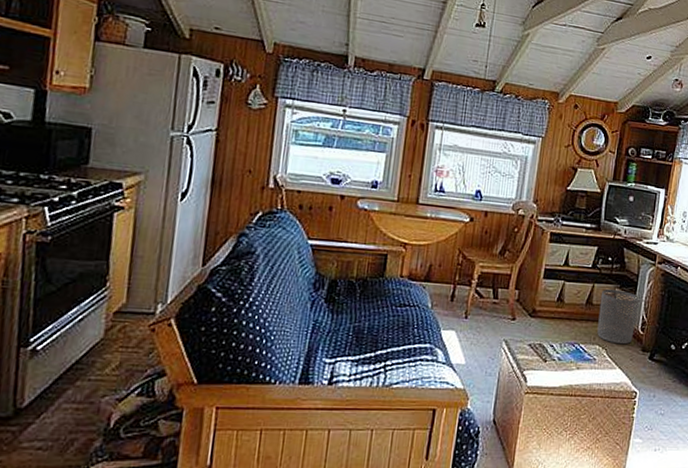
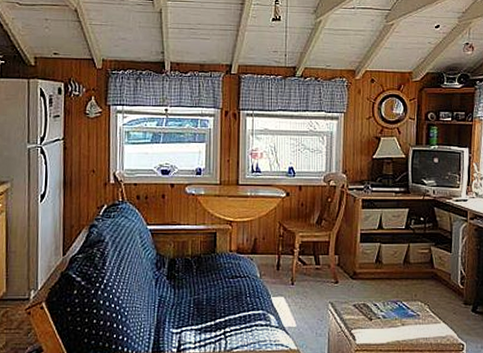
waste bin: present [597,289,641,345] -> none [417,247,457,299]

